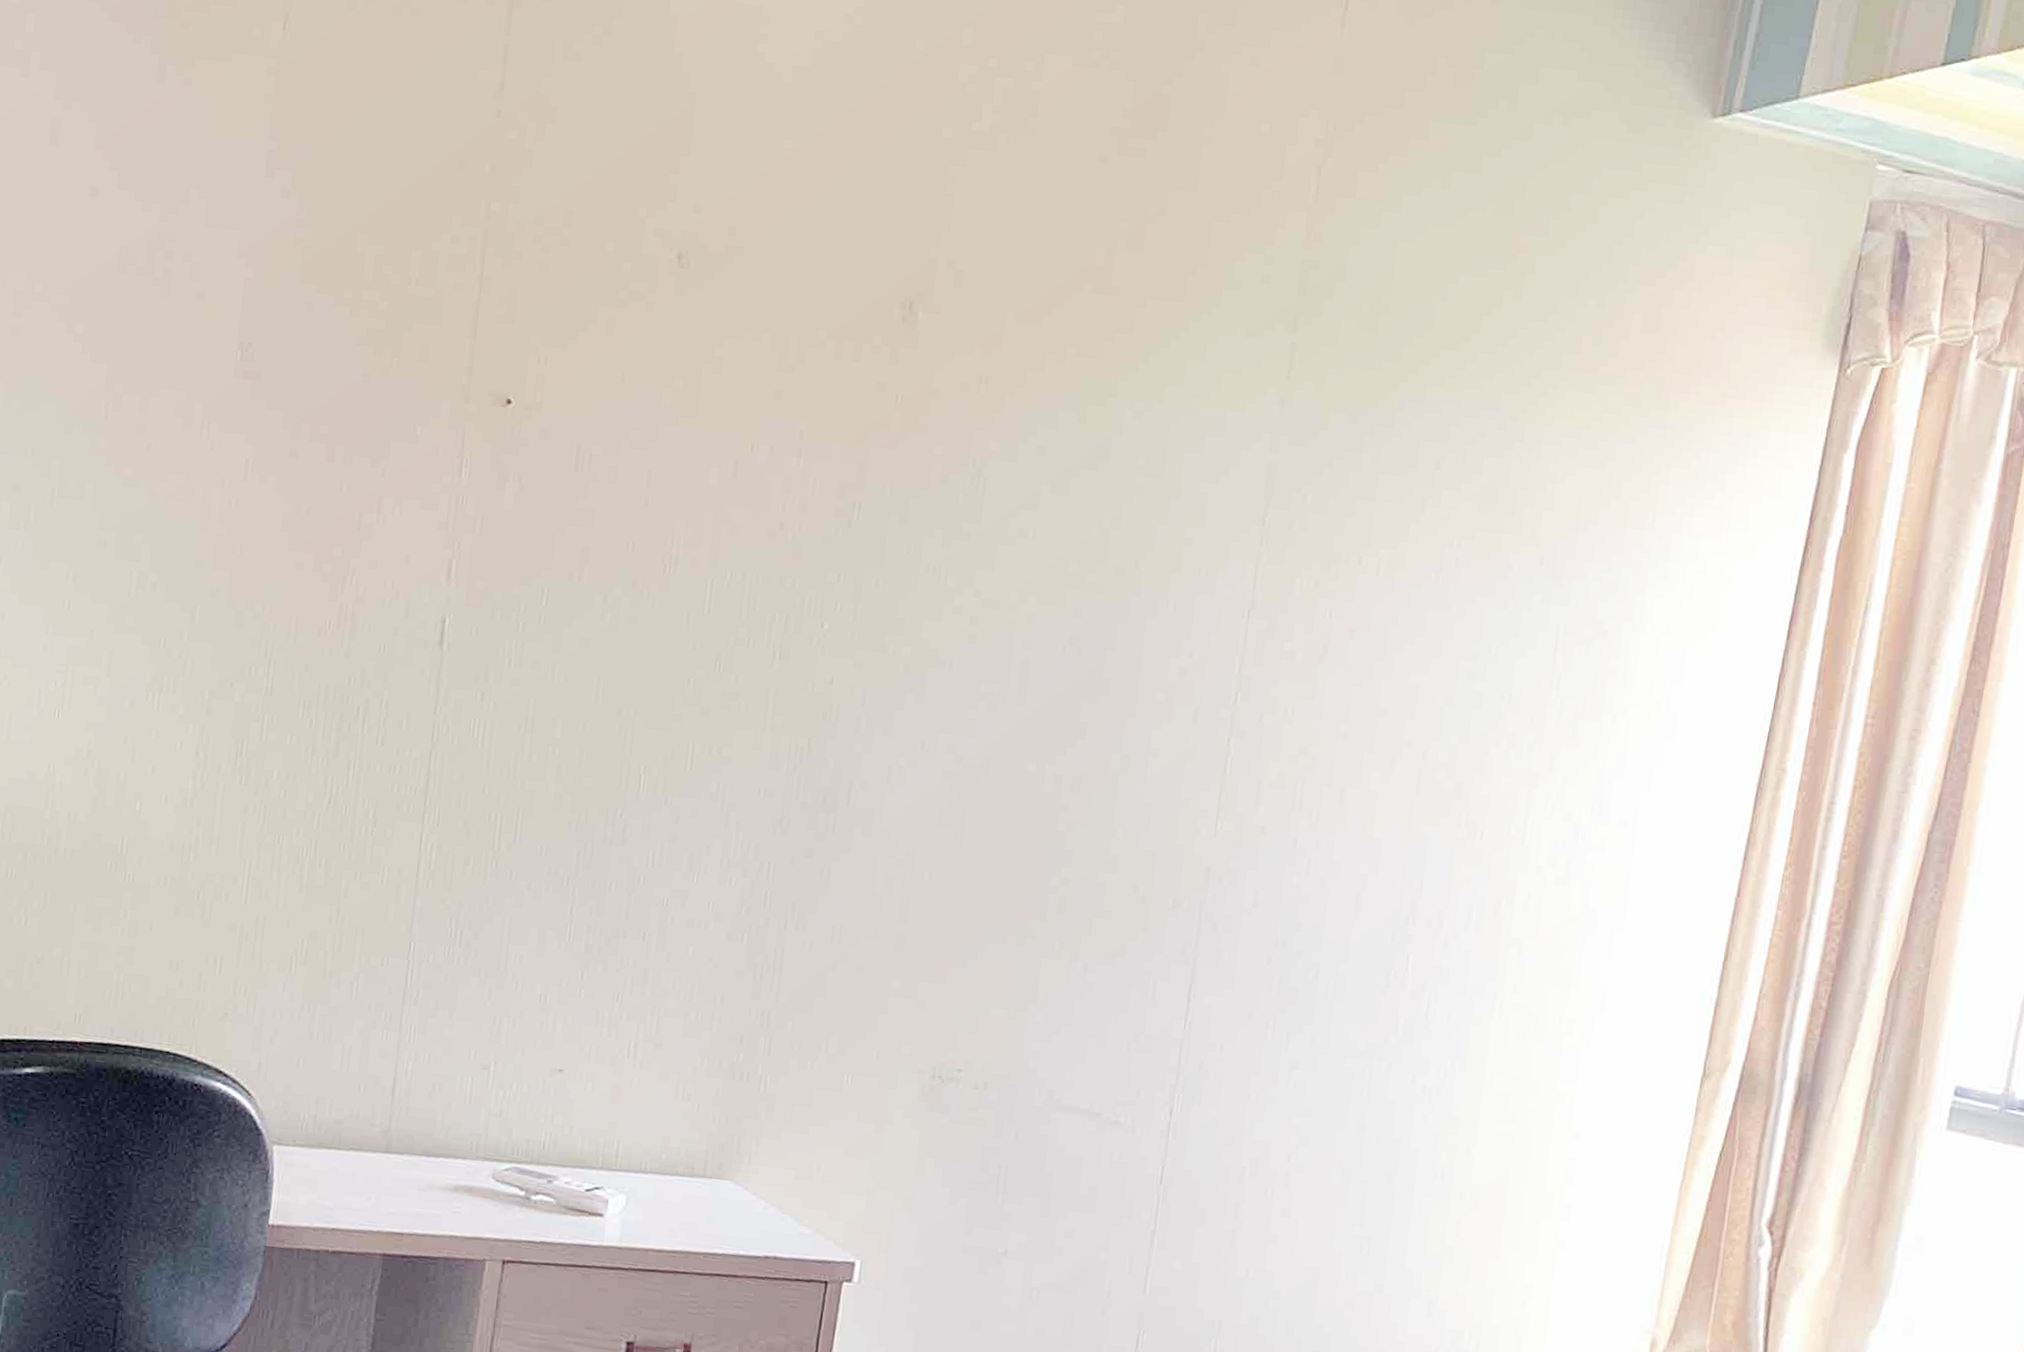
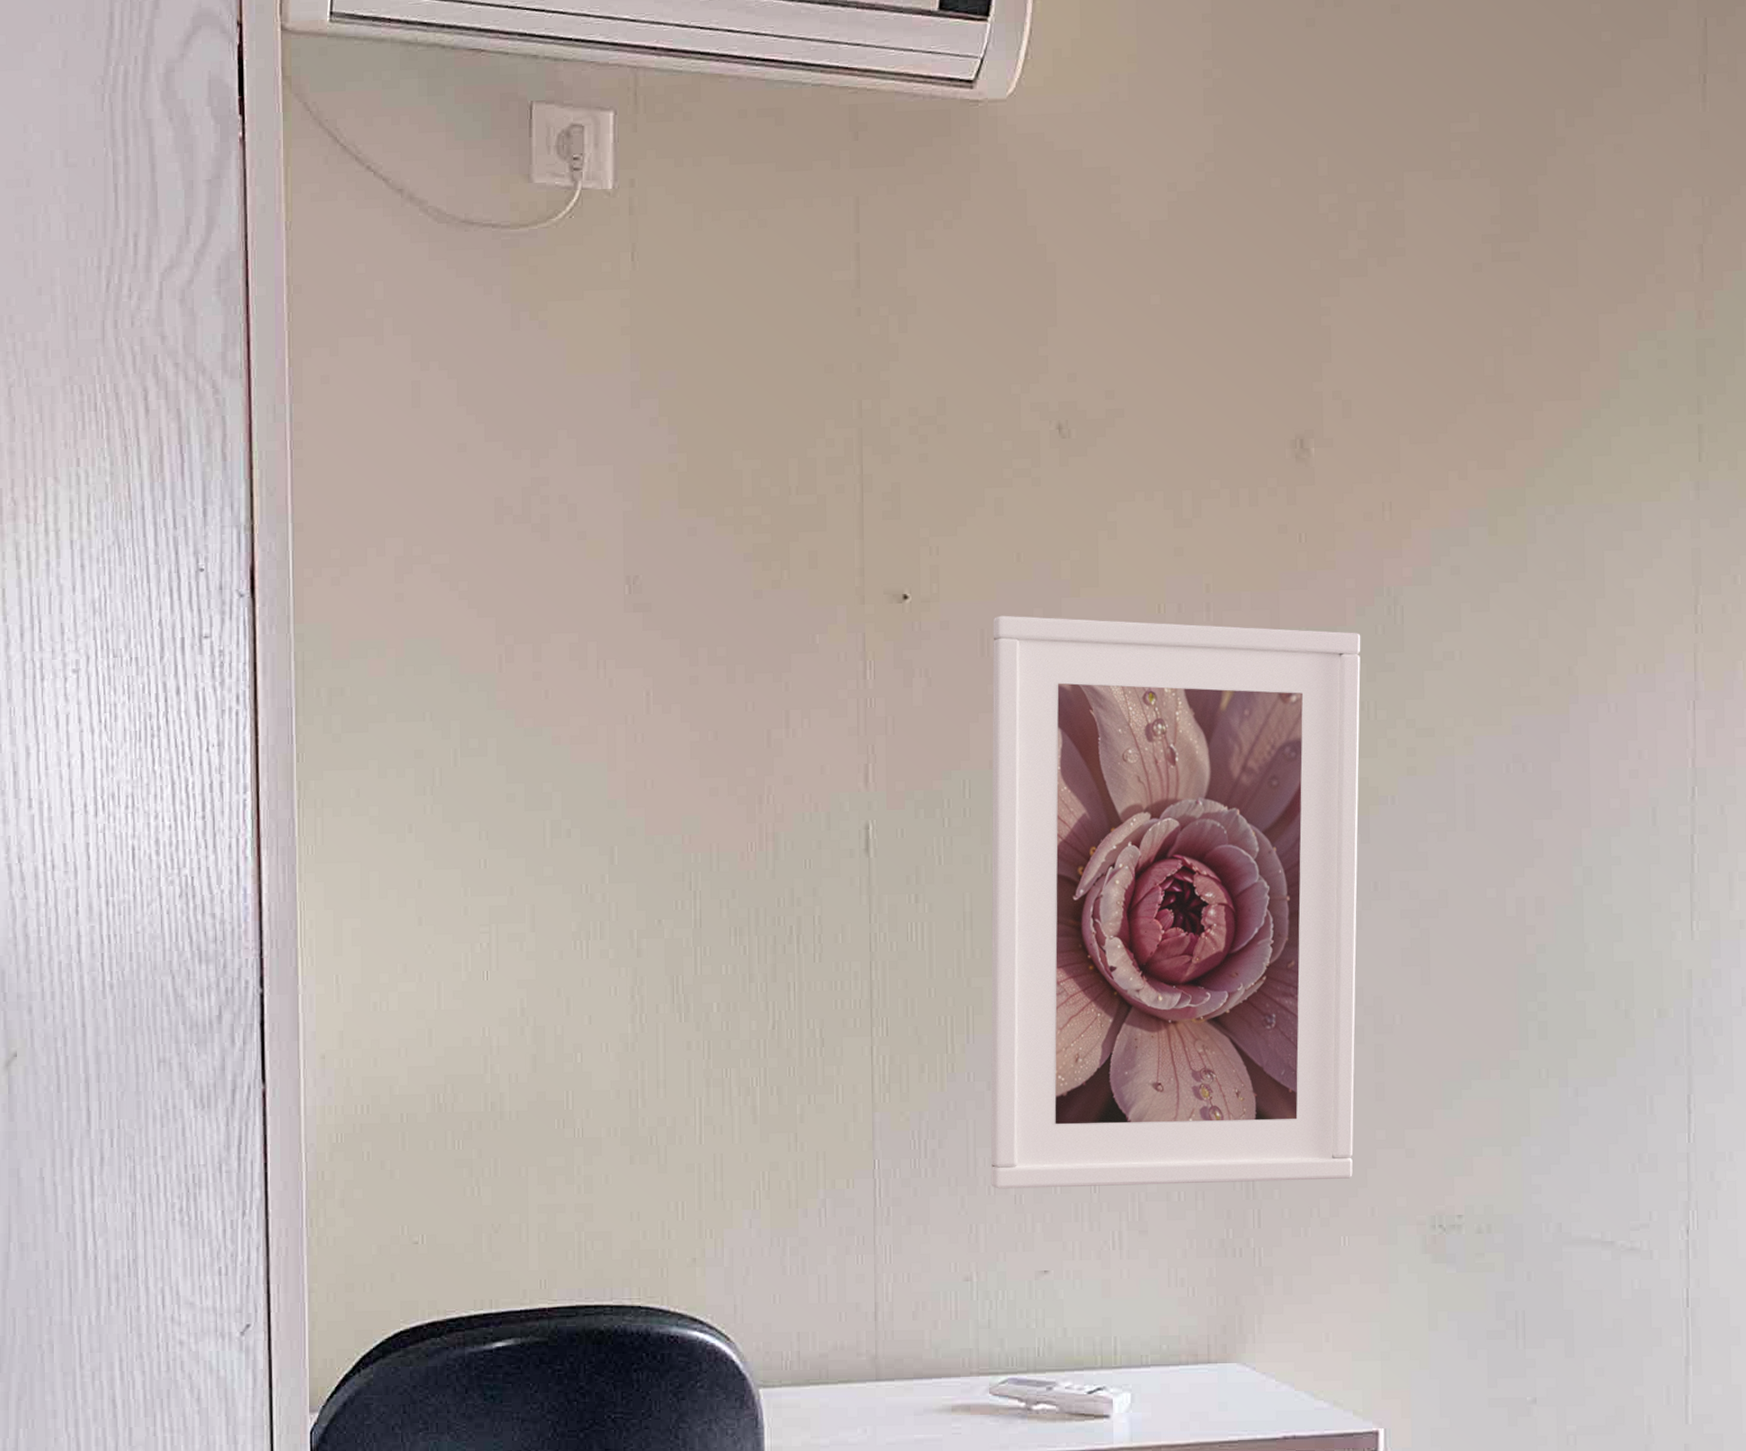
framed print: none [519,433,942,1021] -> present [990,615,1361,1189]

